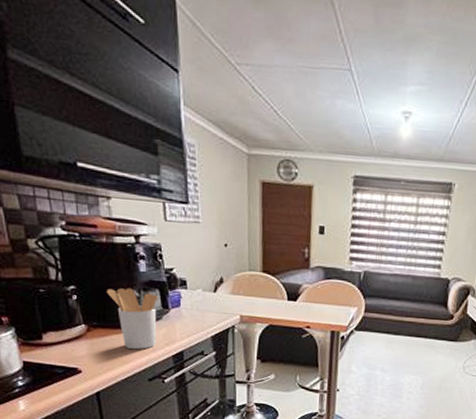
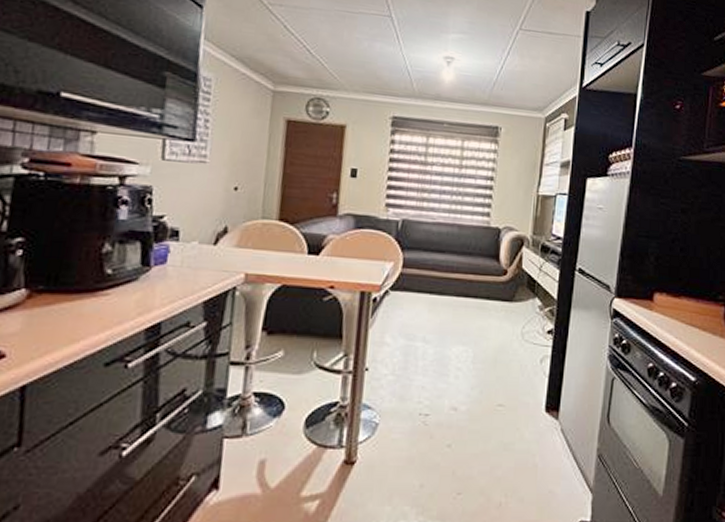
utensil holder: present [107,288,158,350] -> none [67,240,138,323]

